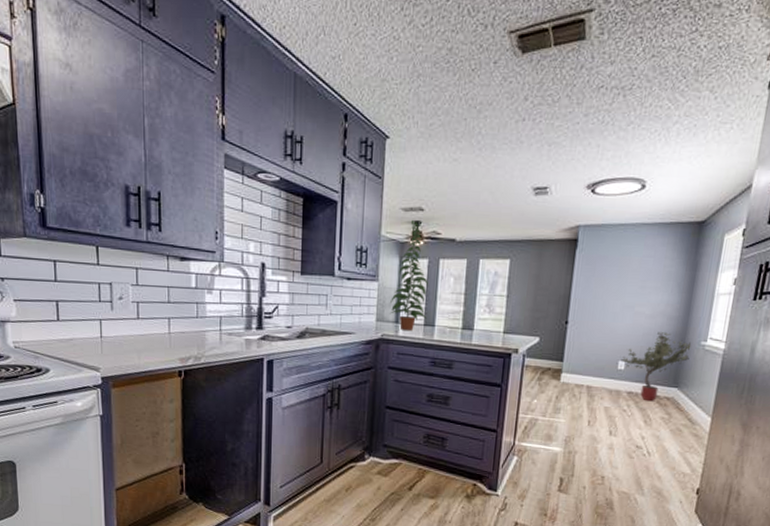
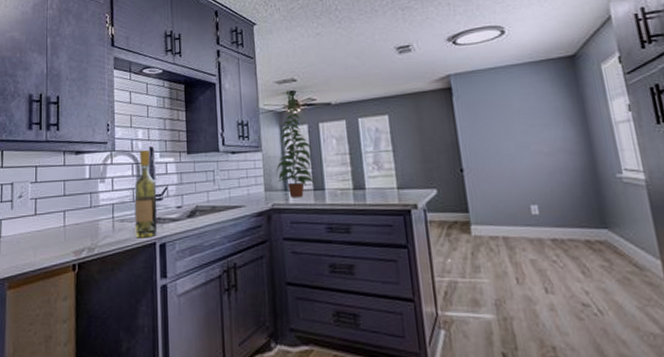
bottle: none [243,264,267,353] -> present [134,150,158,238]
potted tree: present [621,332,691,402] -> none [532,169,609,248]

